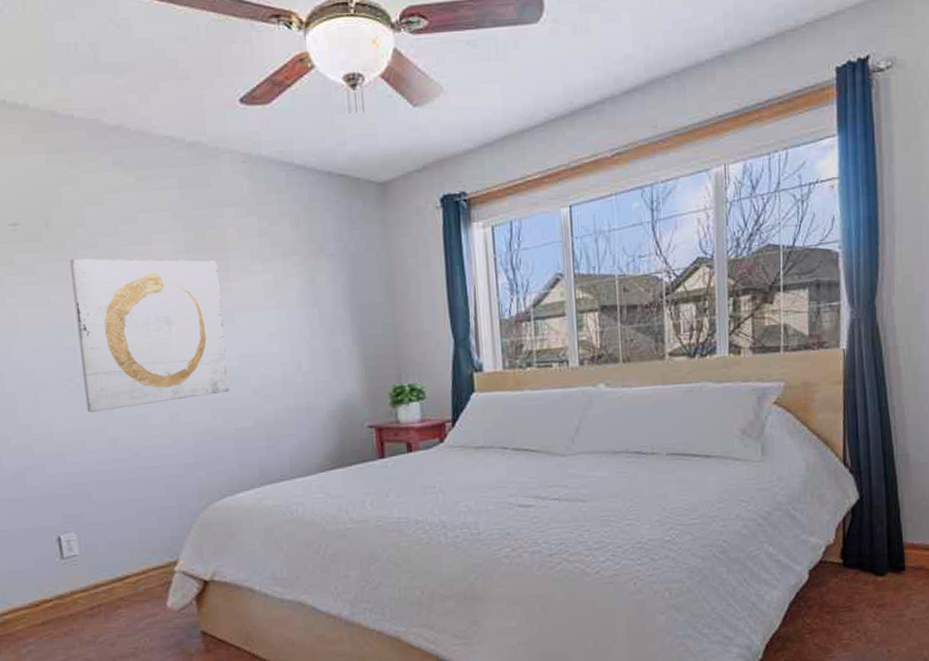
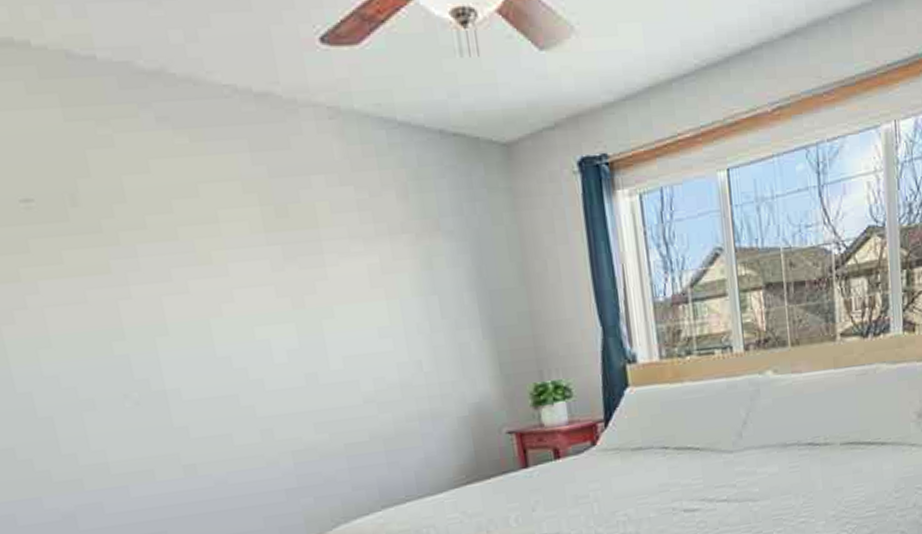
wall art: present [70,258,230,412] -> none [110,241,336,435]

